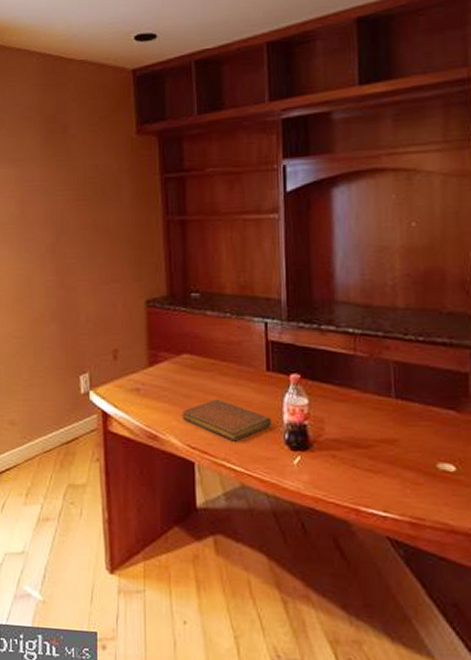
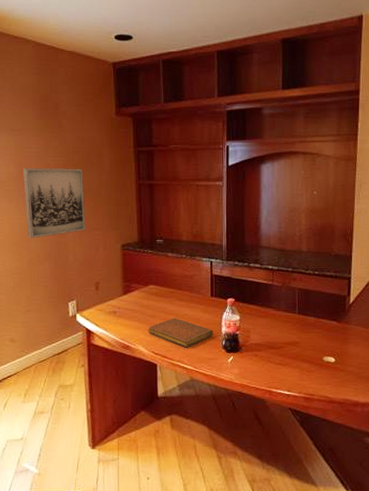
wall art: none [25,203,100,294] -> present [22,168,86,239]

